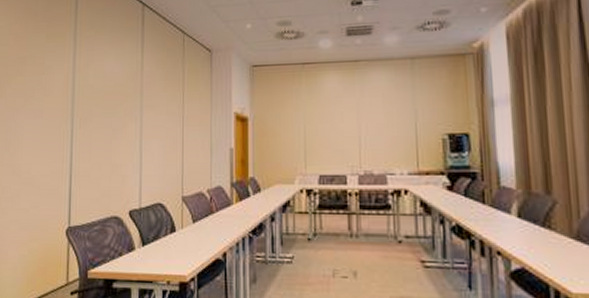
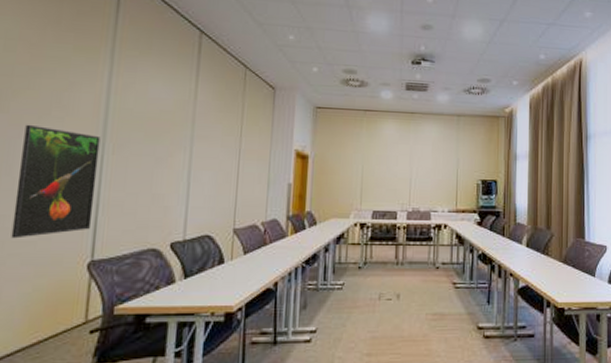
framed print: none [12,106,70,207] -> present [11,124,101,239]

